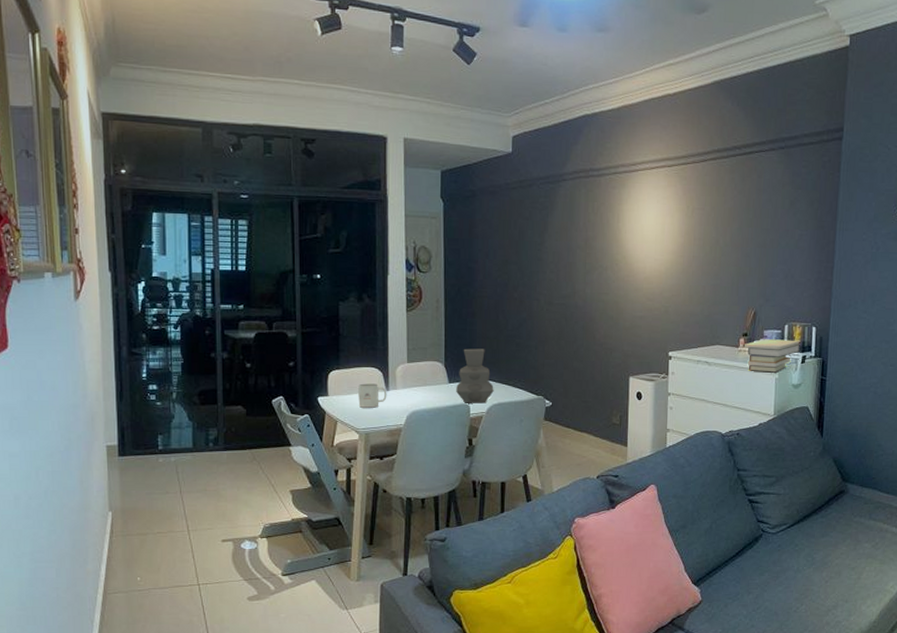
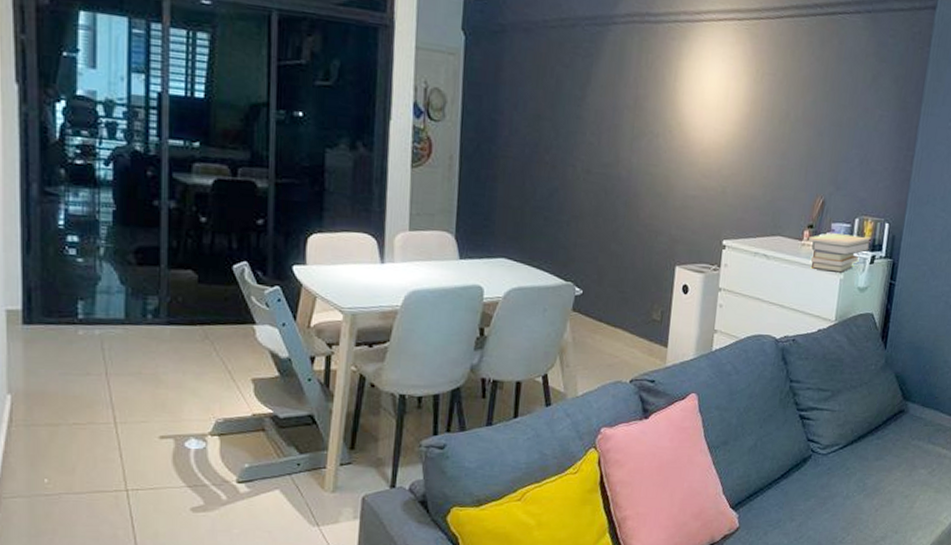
mug: present [358,383,387,408] -> none [344,252,382,284]
vase: present [456,348,494,404] -> none [468,218,514,287]

